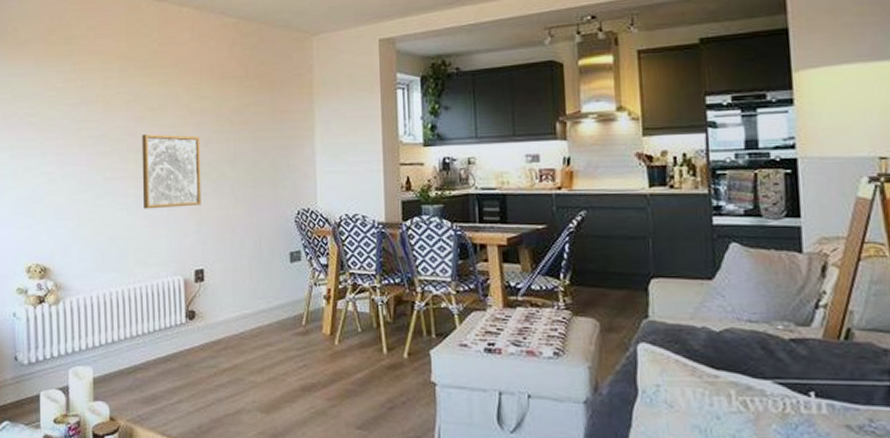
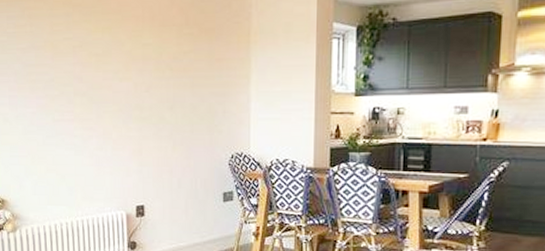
wall art: present [142,134,201,209] -> none [88,79,142,150]

